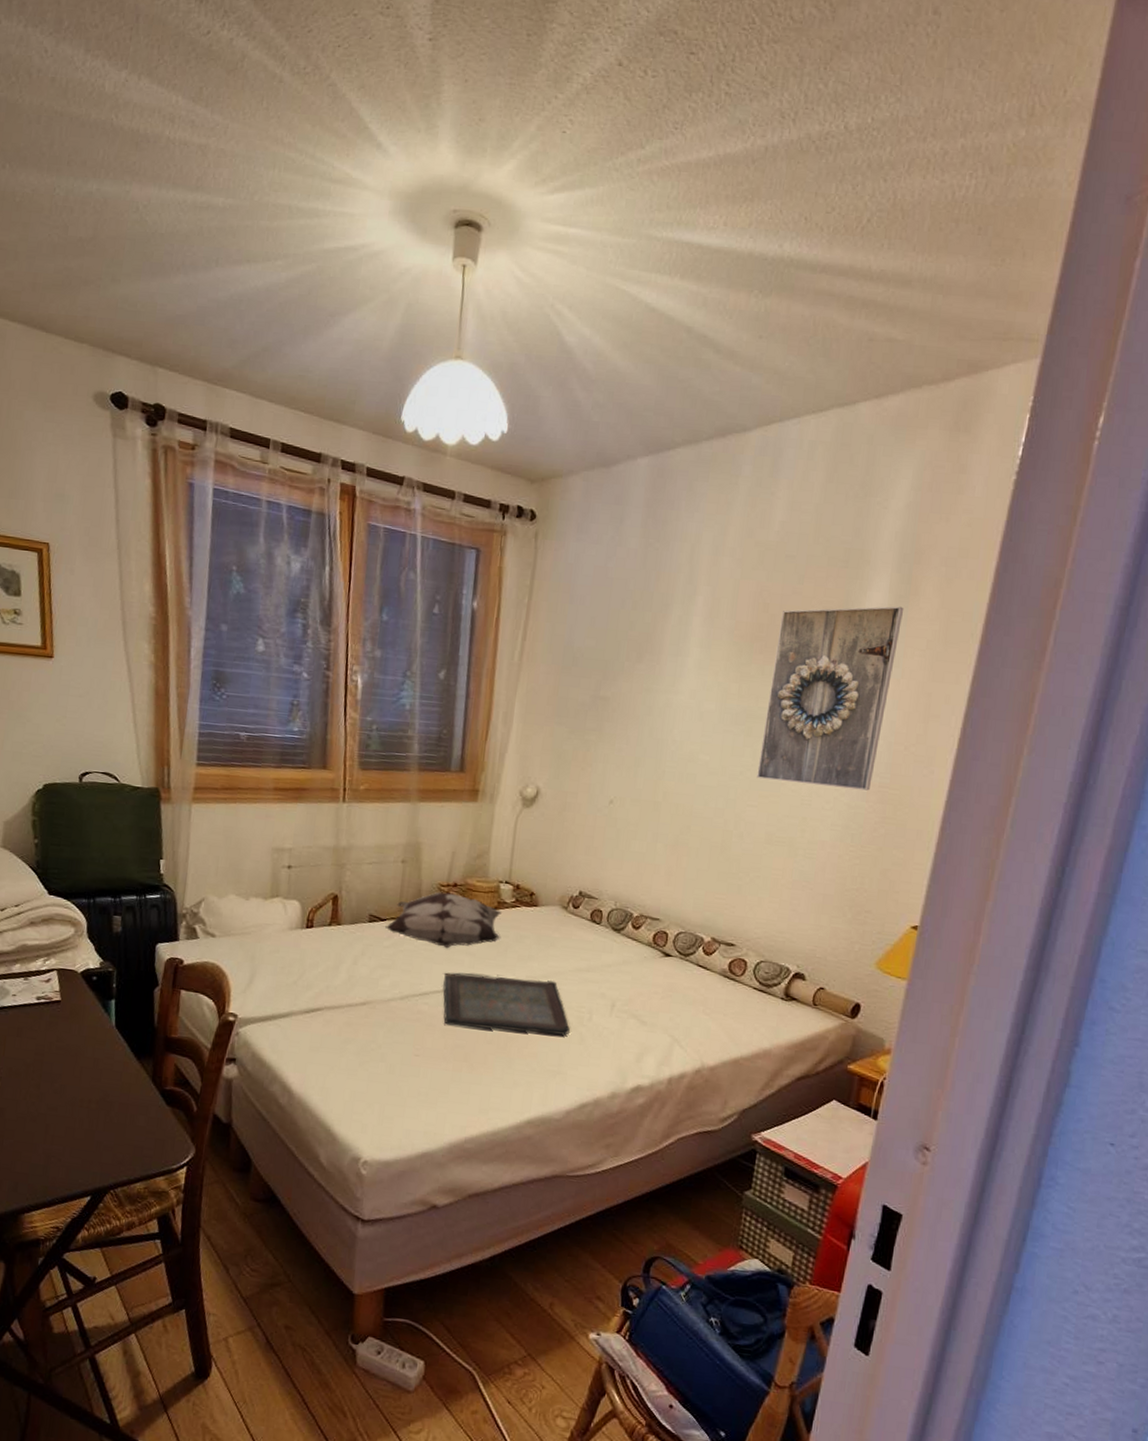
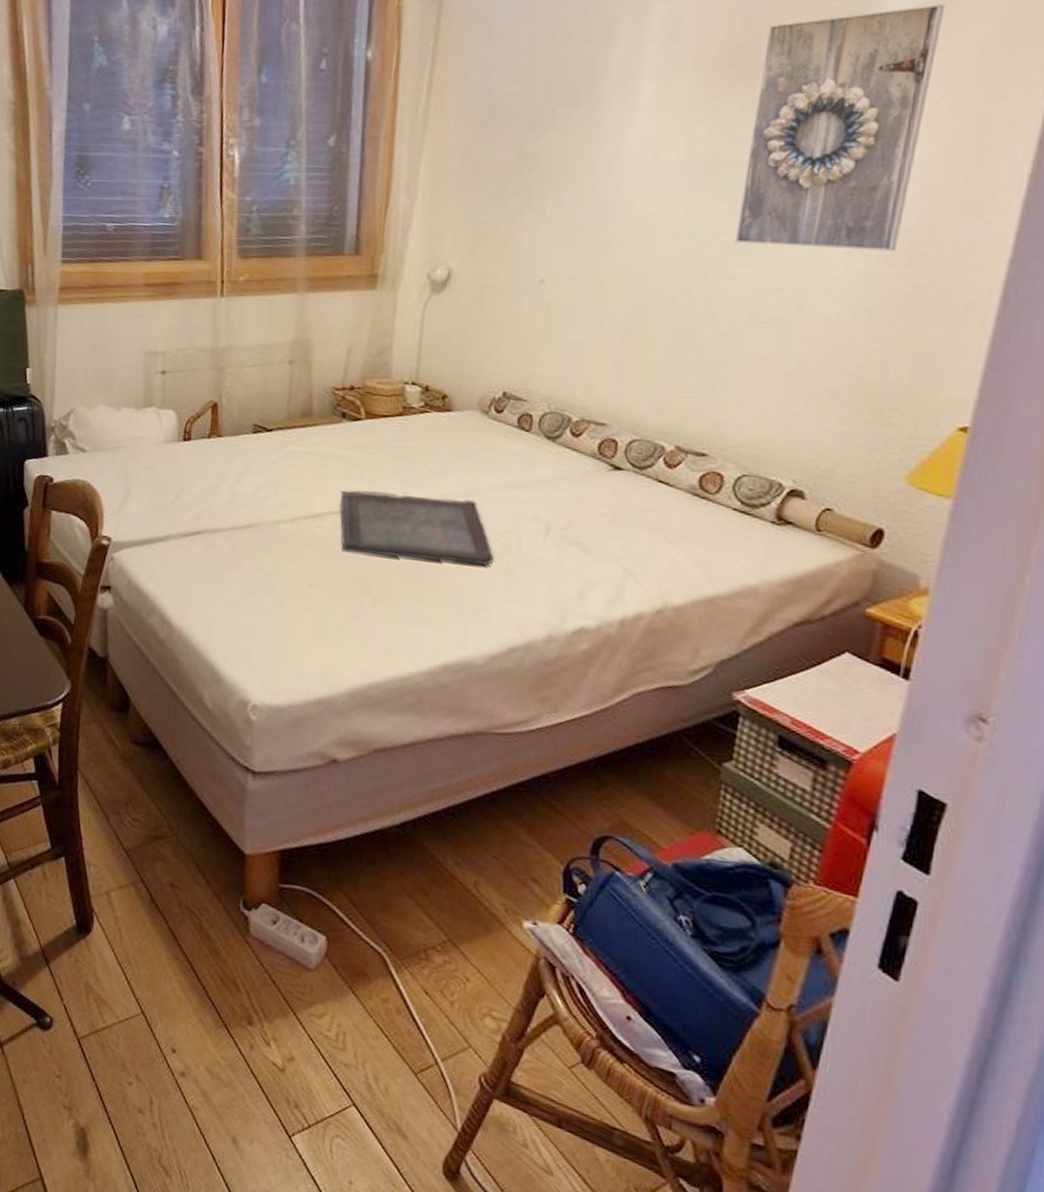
decorative pillow: present [385,891,503,949] -> none [272,396,409,463]

